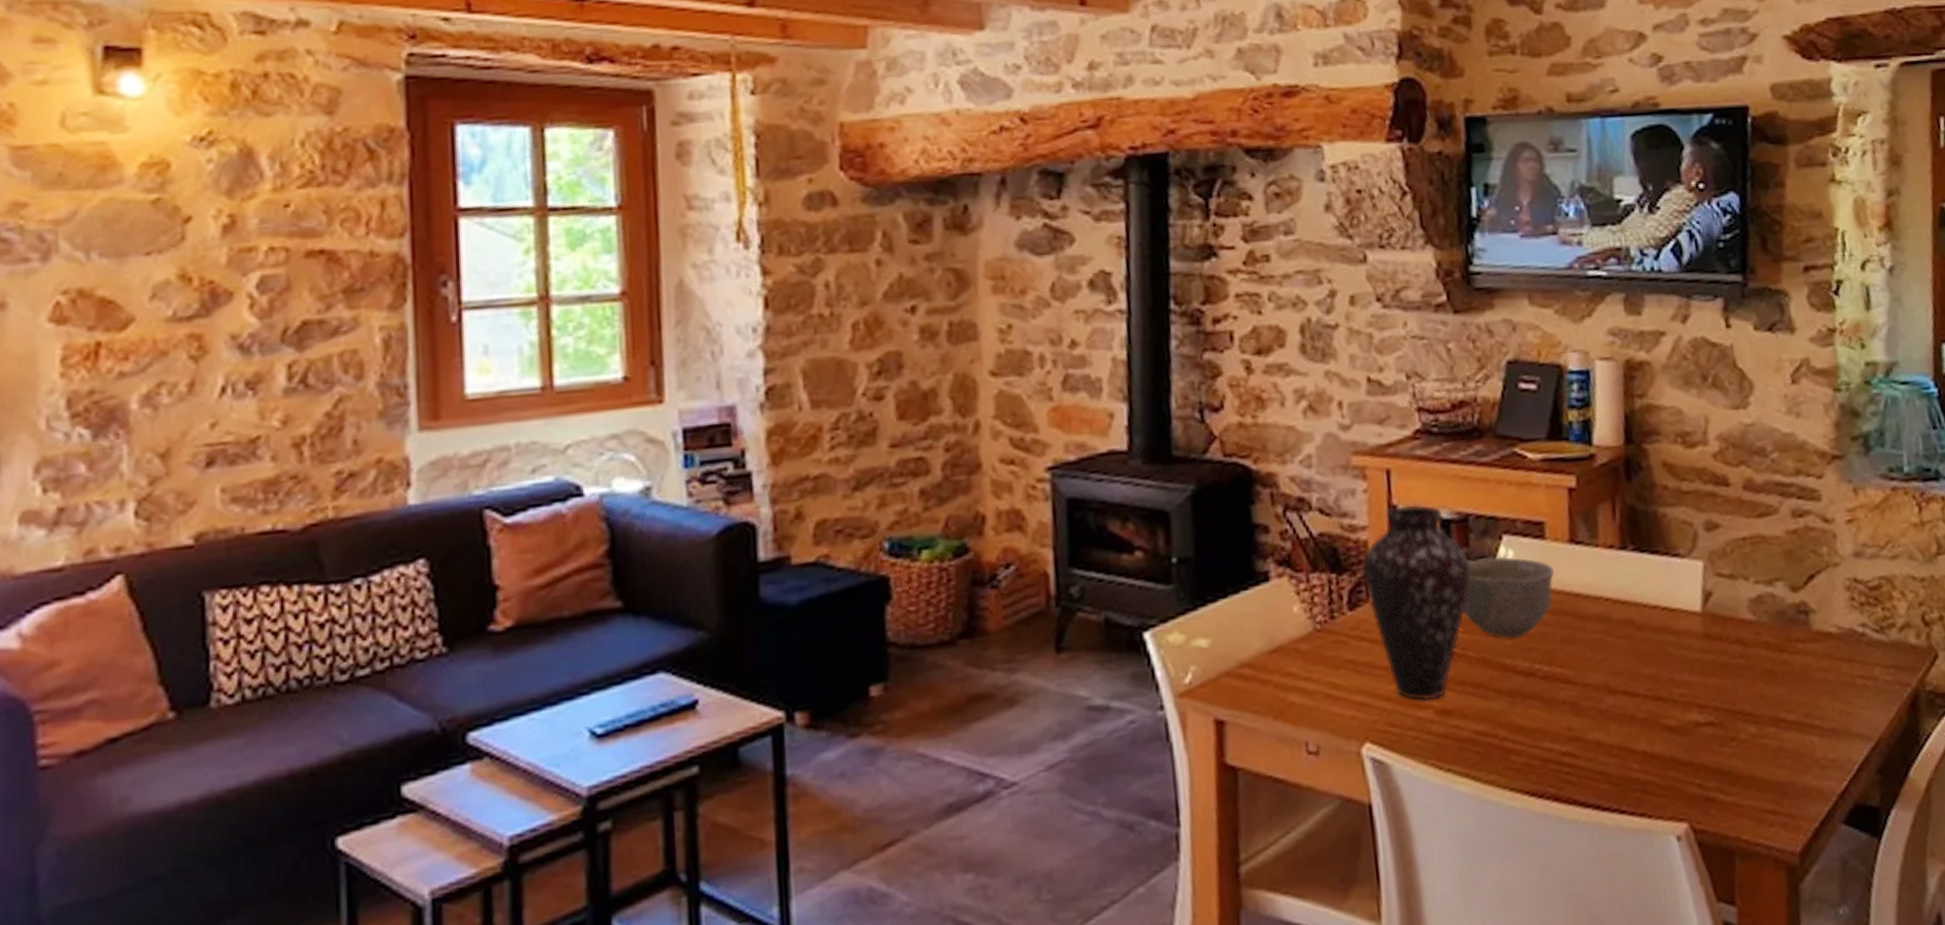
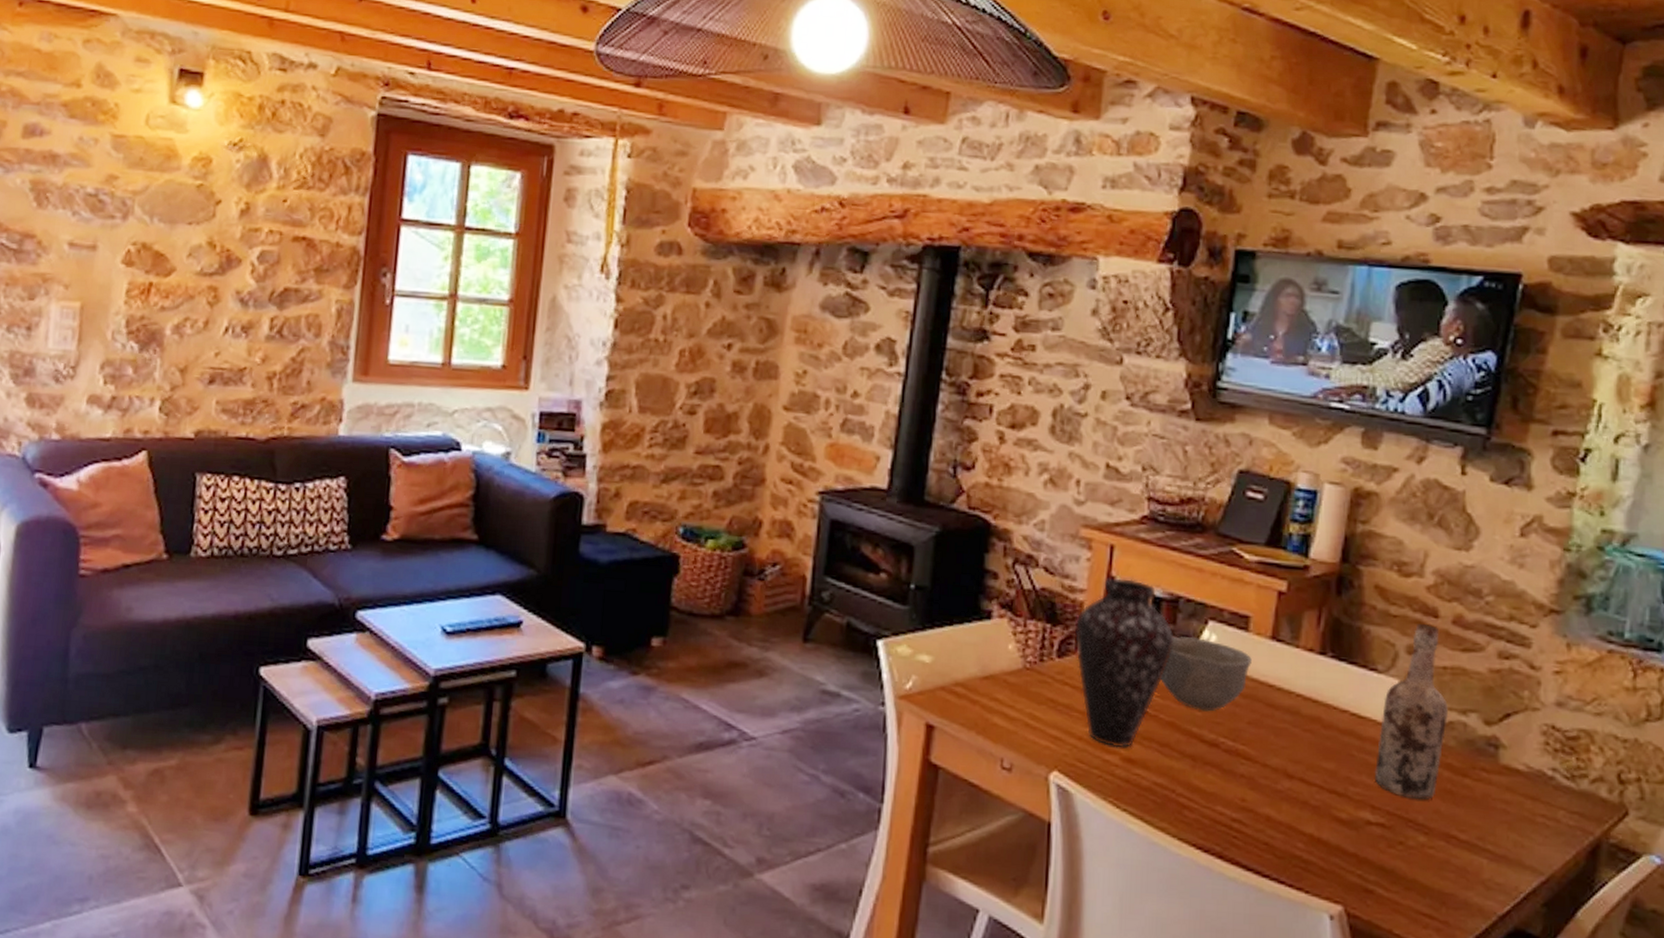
wine bottle: none [1691,494,1758,688] -> present [1375,623,1449,801]

